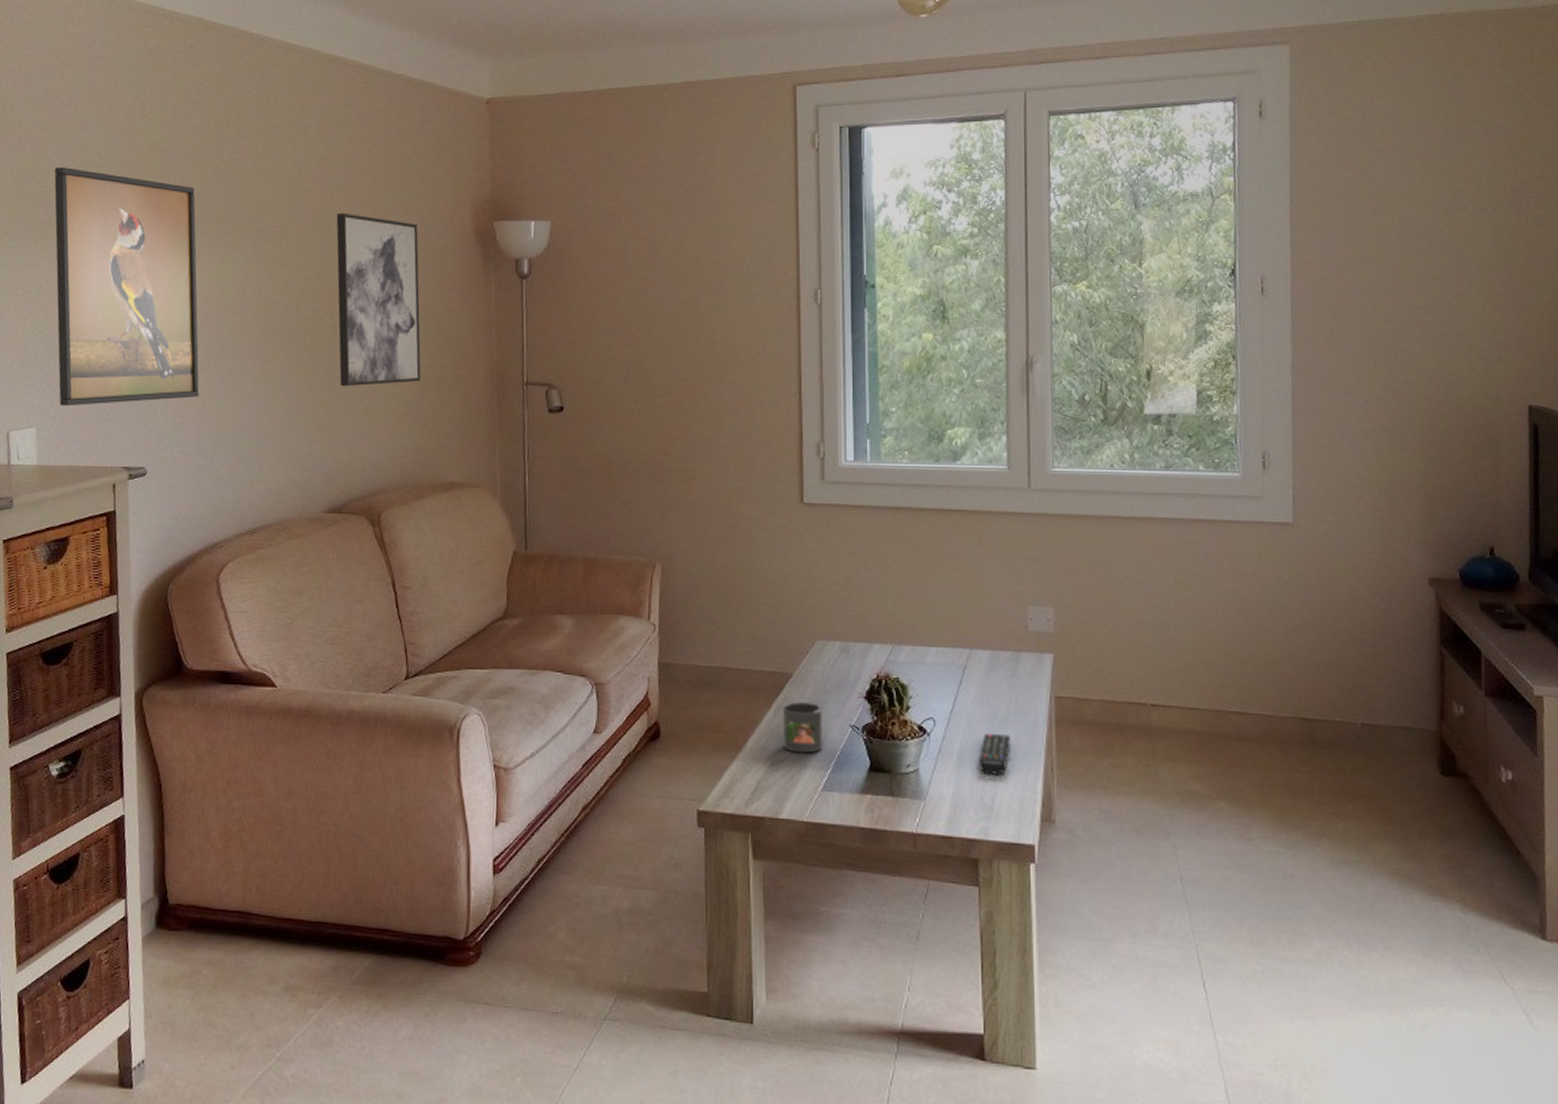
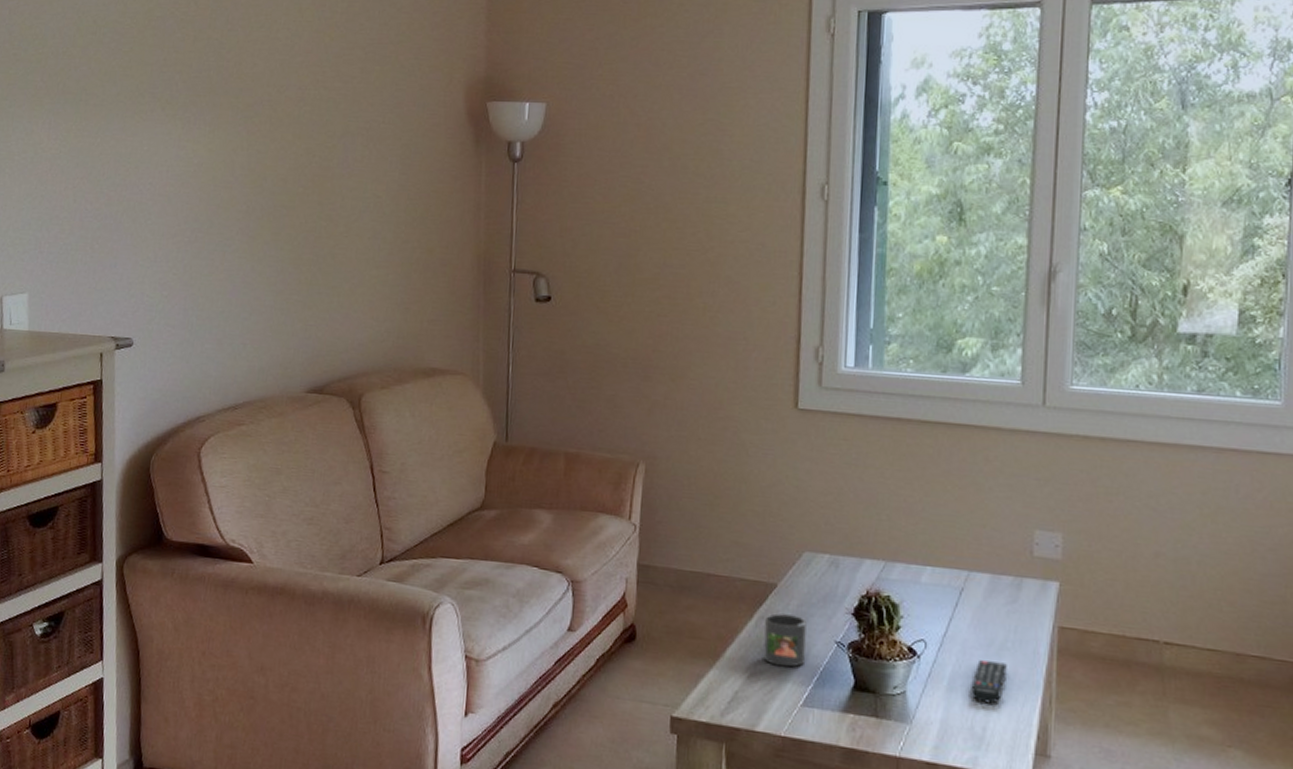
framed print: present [54,167,200,407] -> none [50,34,188,274]
wall art: present [336,212,422,387] -> none [325,88,410,267]

